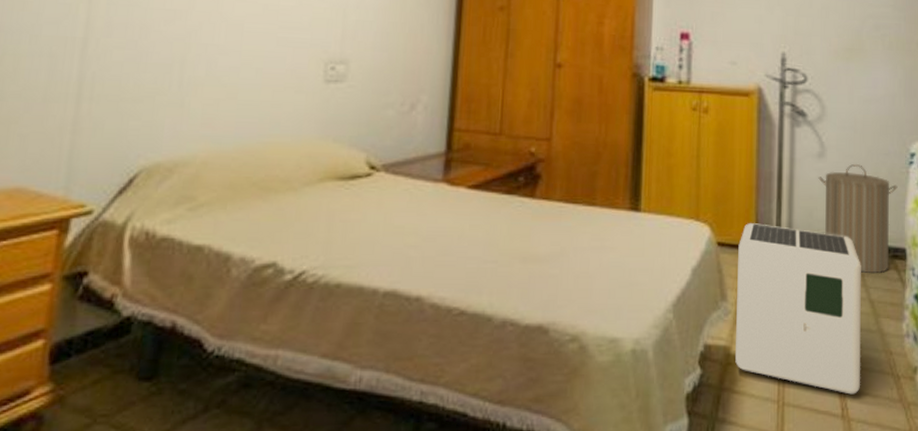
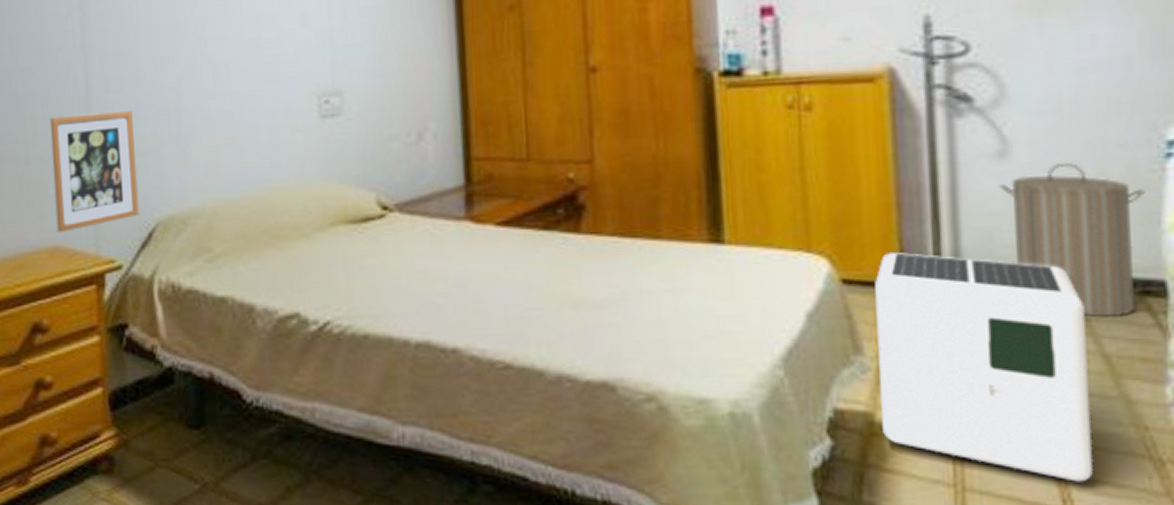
picture frame: none [22,54,133,174] -> present [49,110,140,233]

